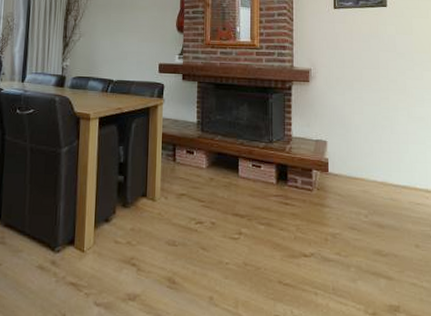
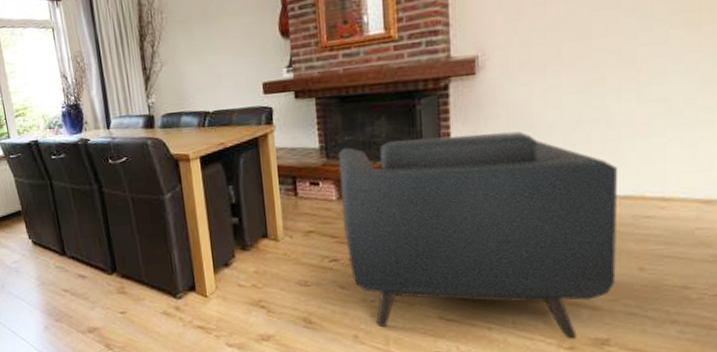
armchair: none [209,123,402,305] -> present [338,131,617,339]

